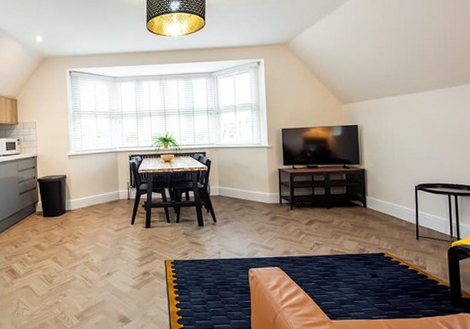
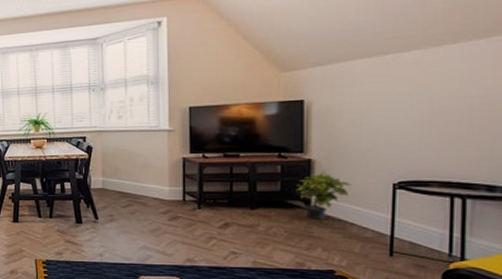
potted plant: none [356,178,391,215] -> present [296,171,352,219]

